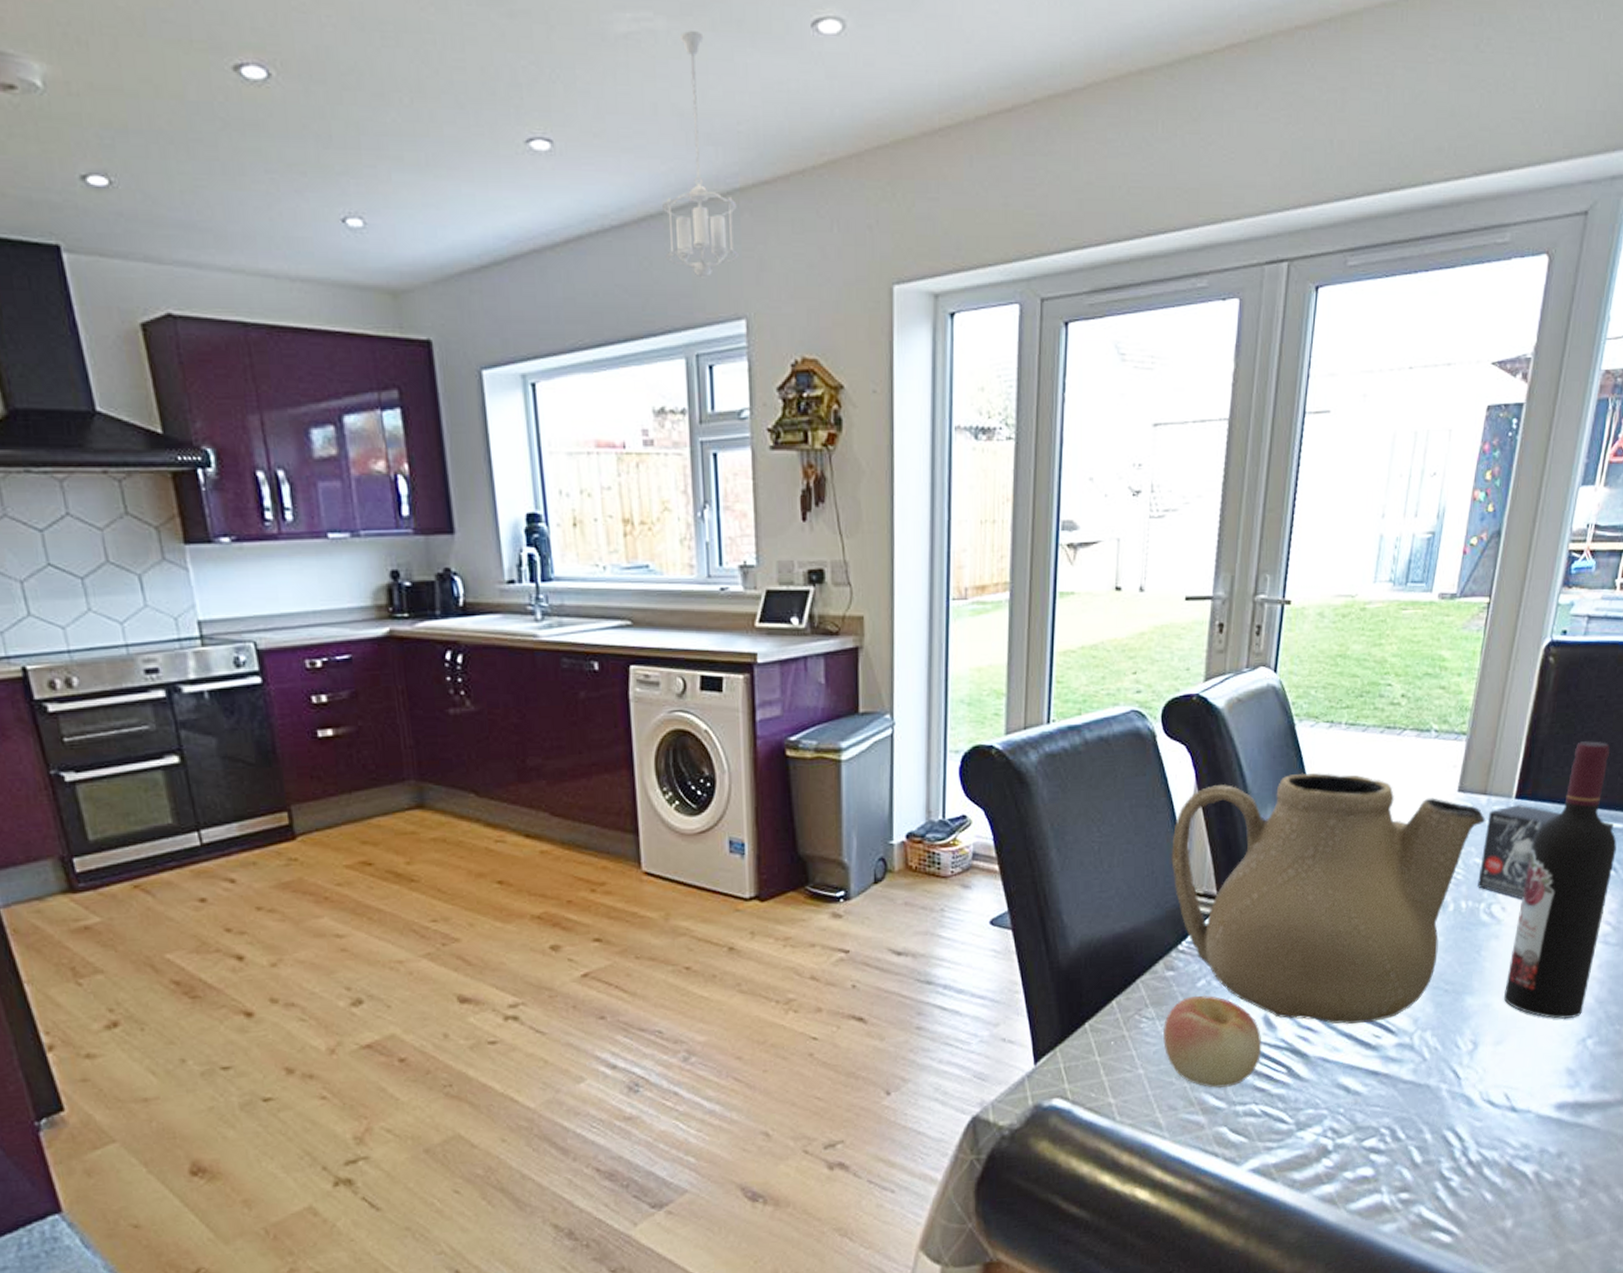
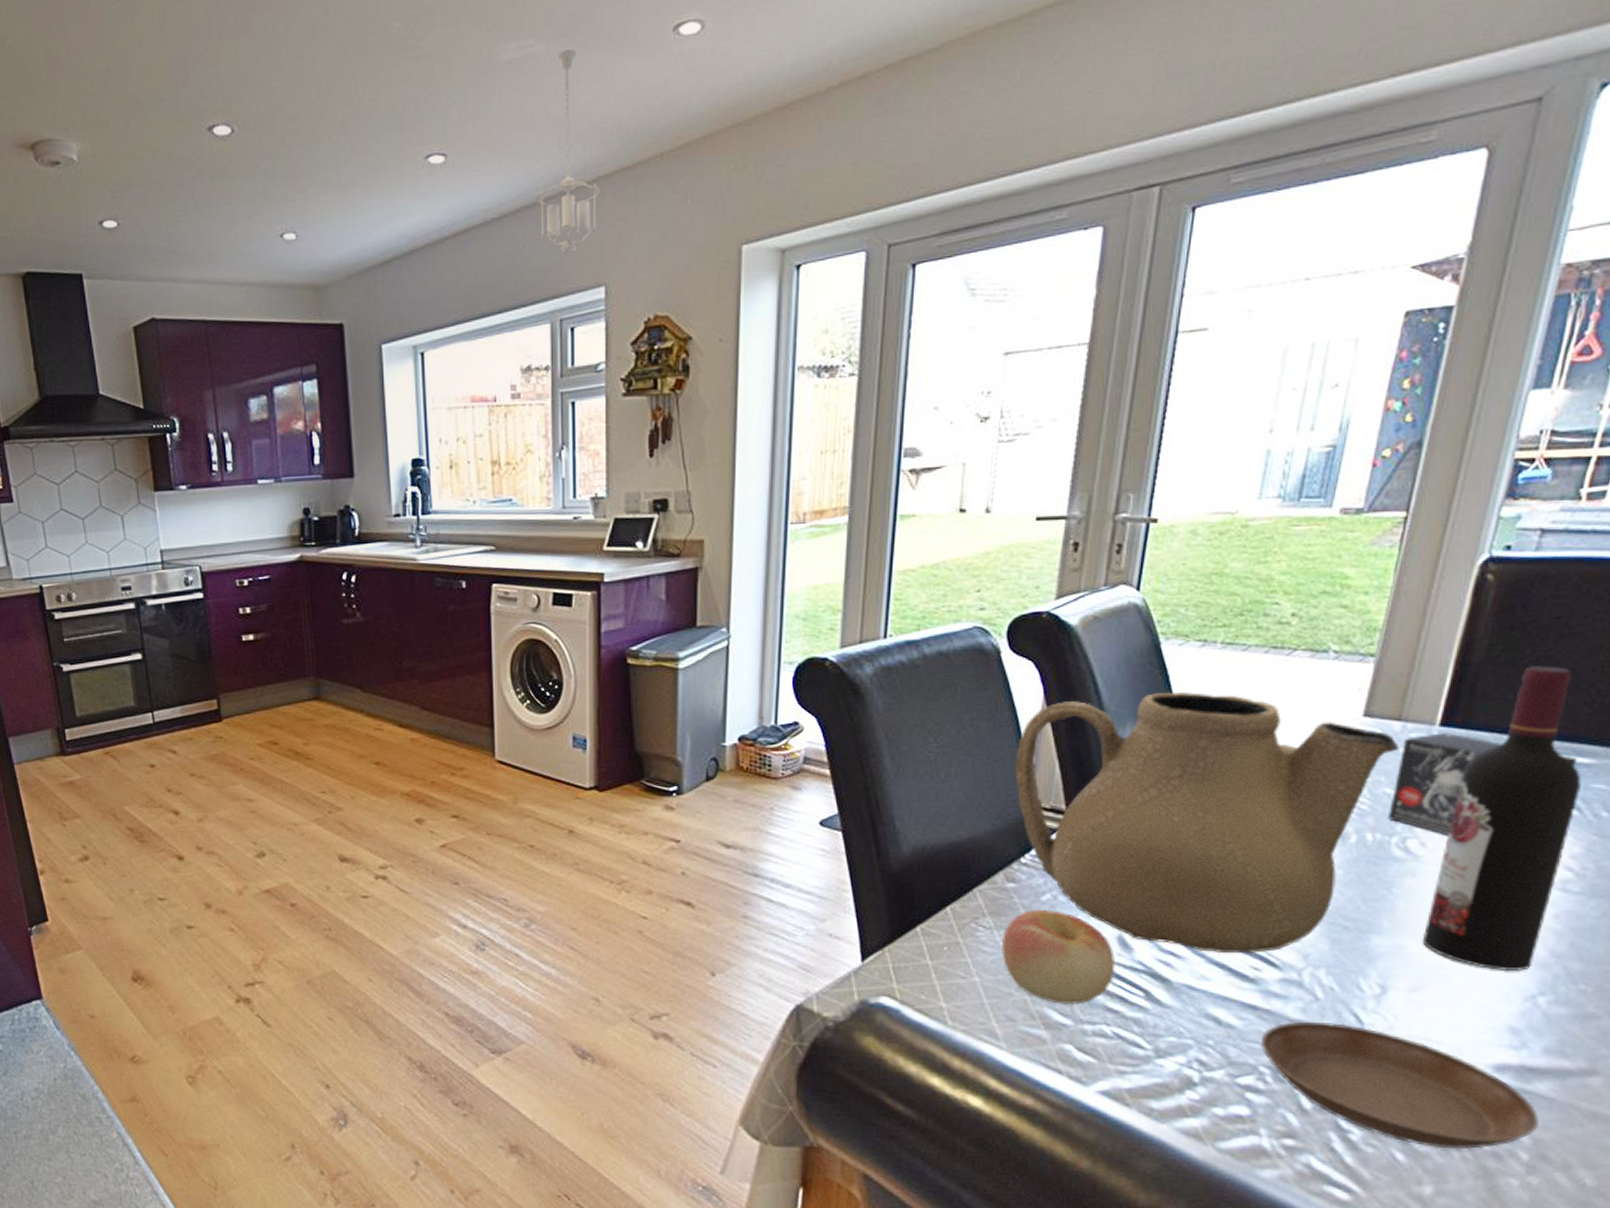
saucer: none [1381,1080,1588,1185] -> present [1260,1021,1539,1149]

